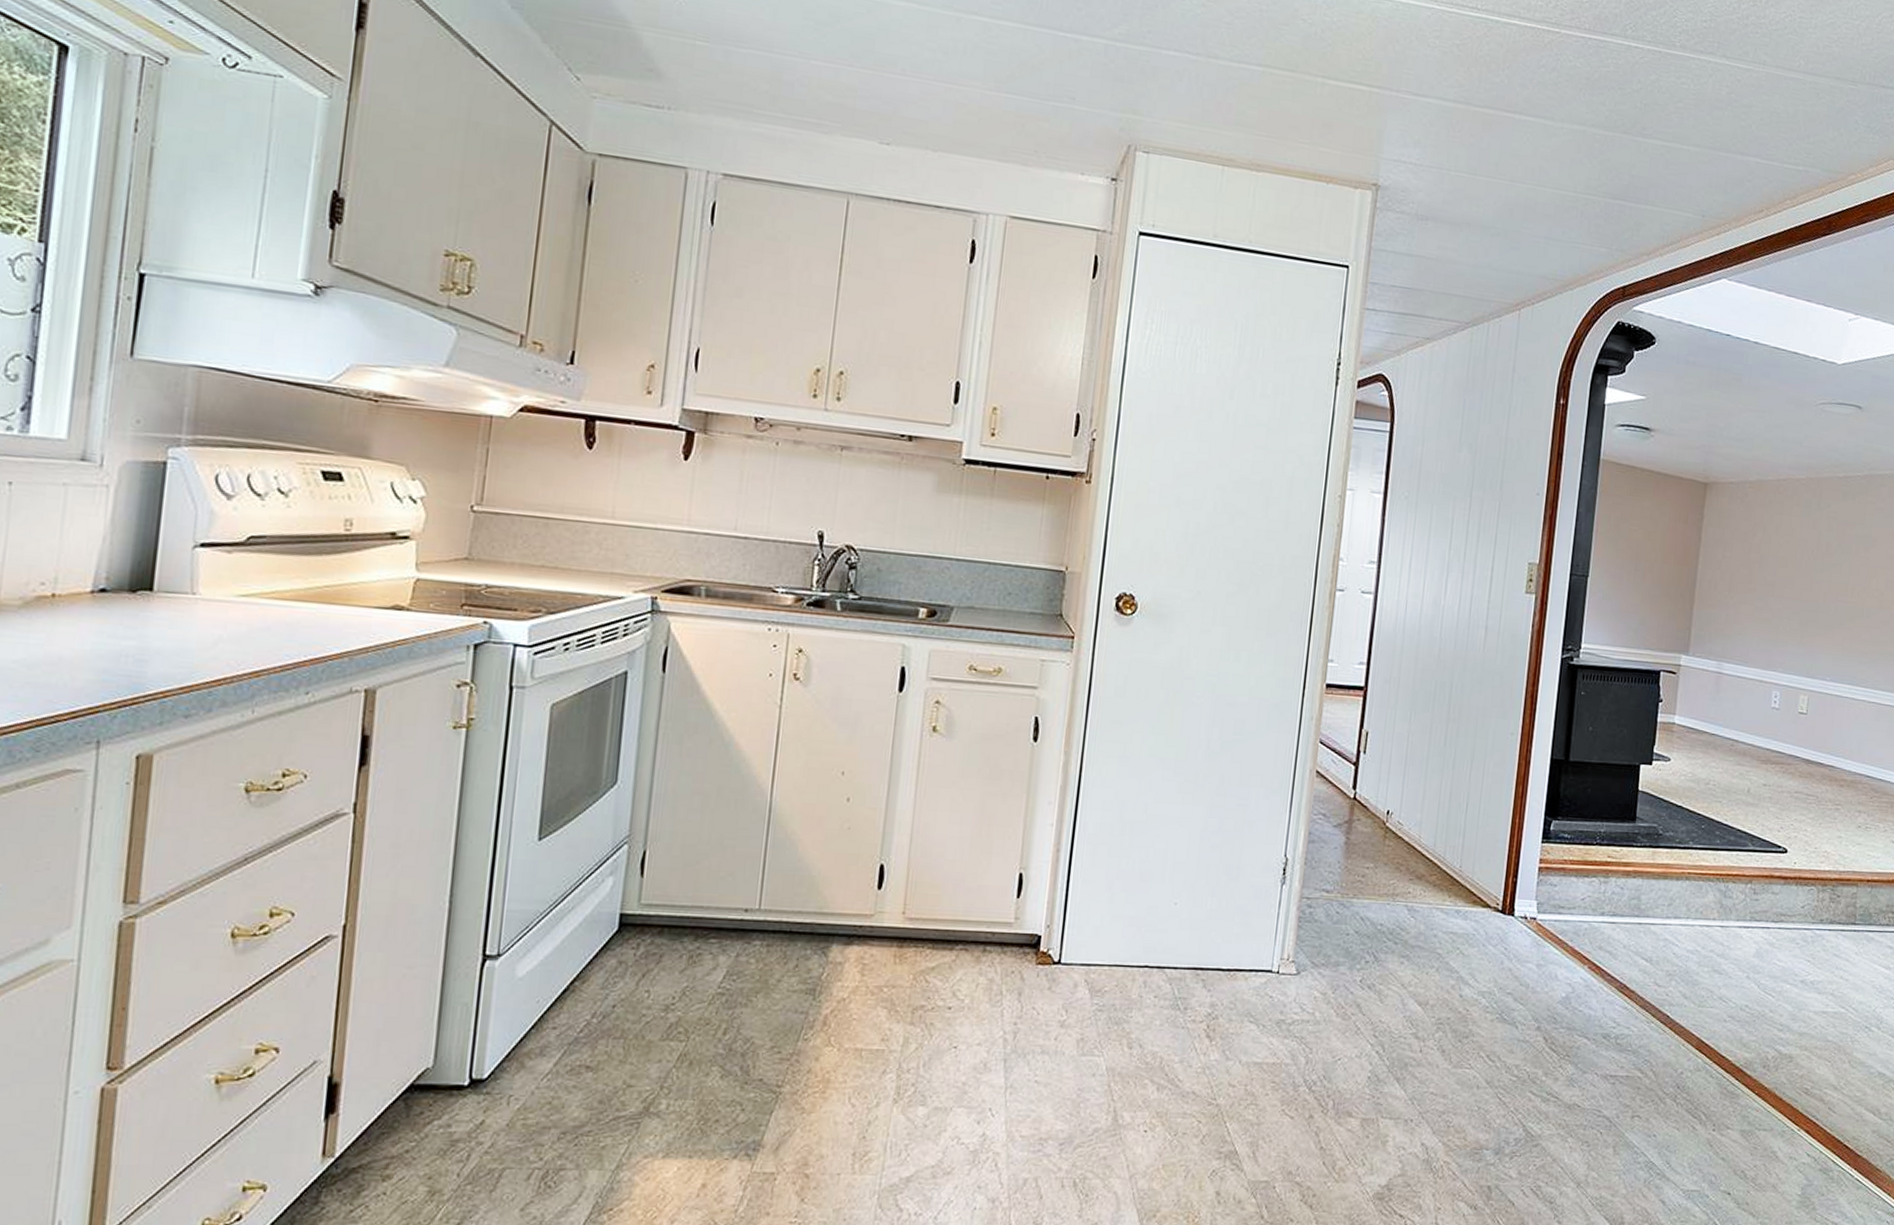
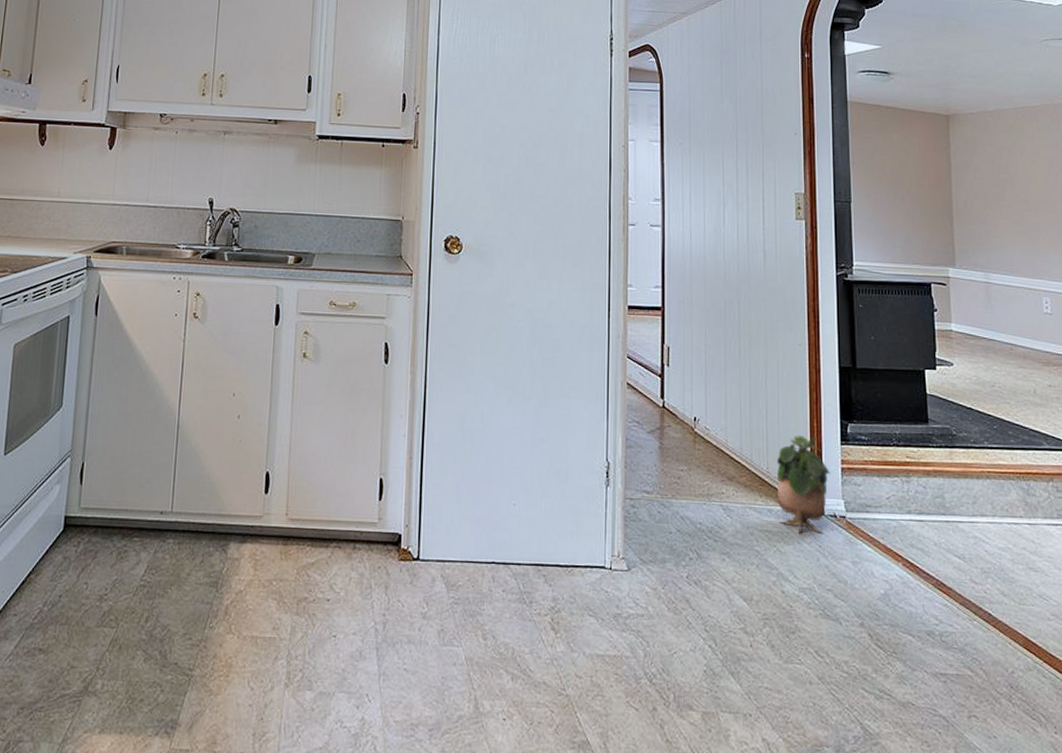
potted plant: none [1466,831,1527,937] -> present [776,434,831,535]

